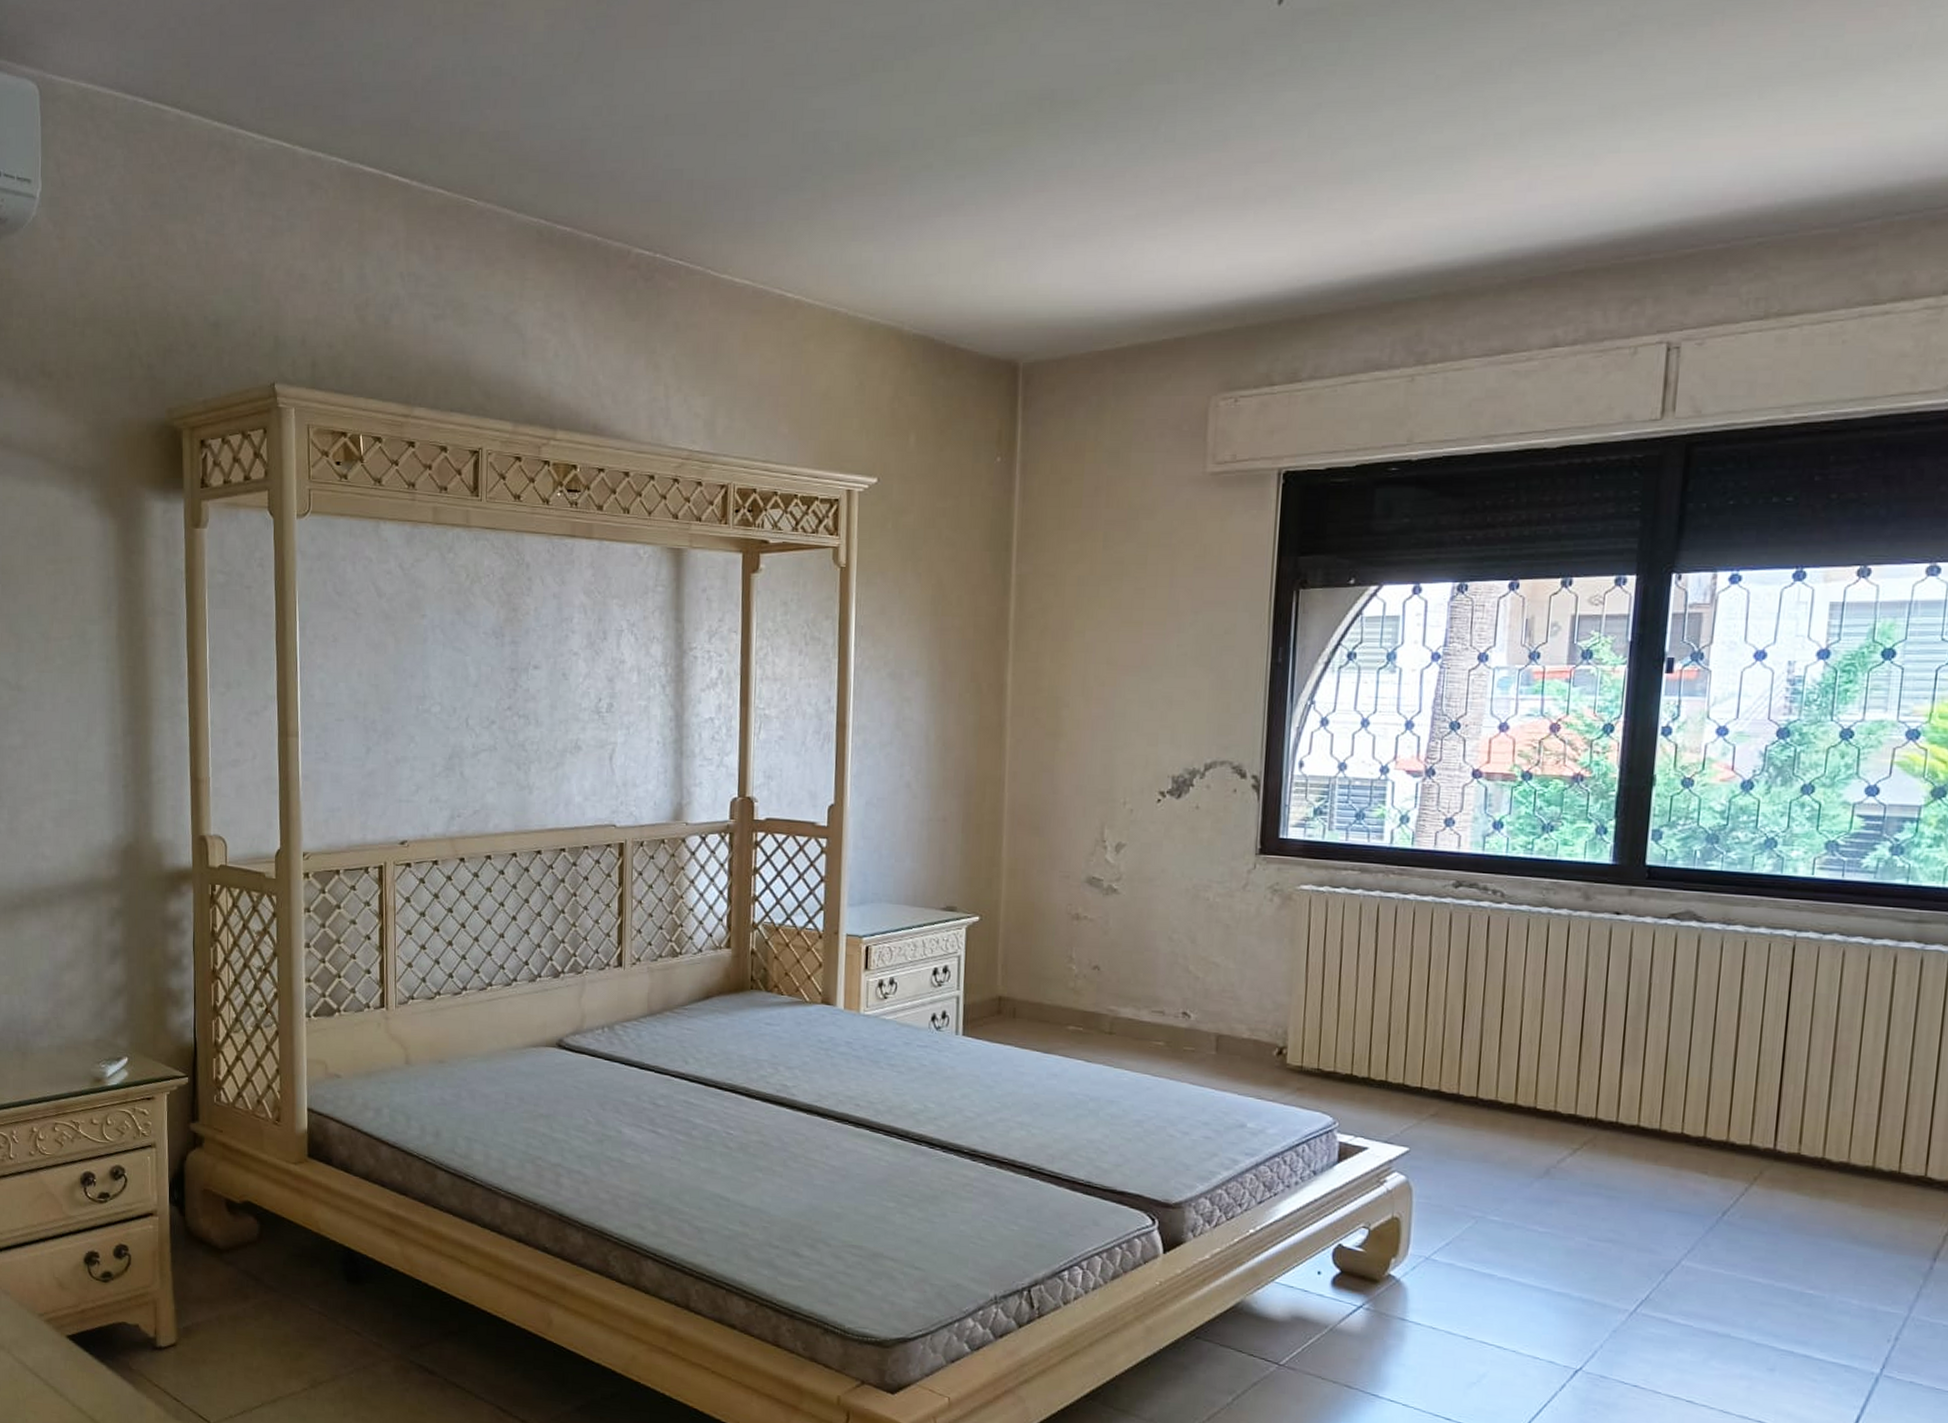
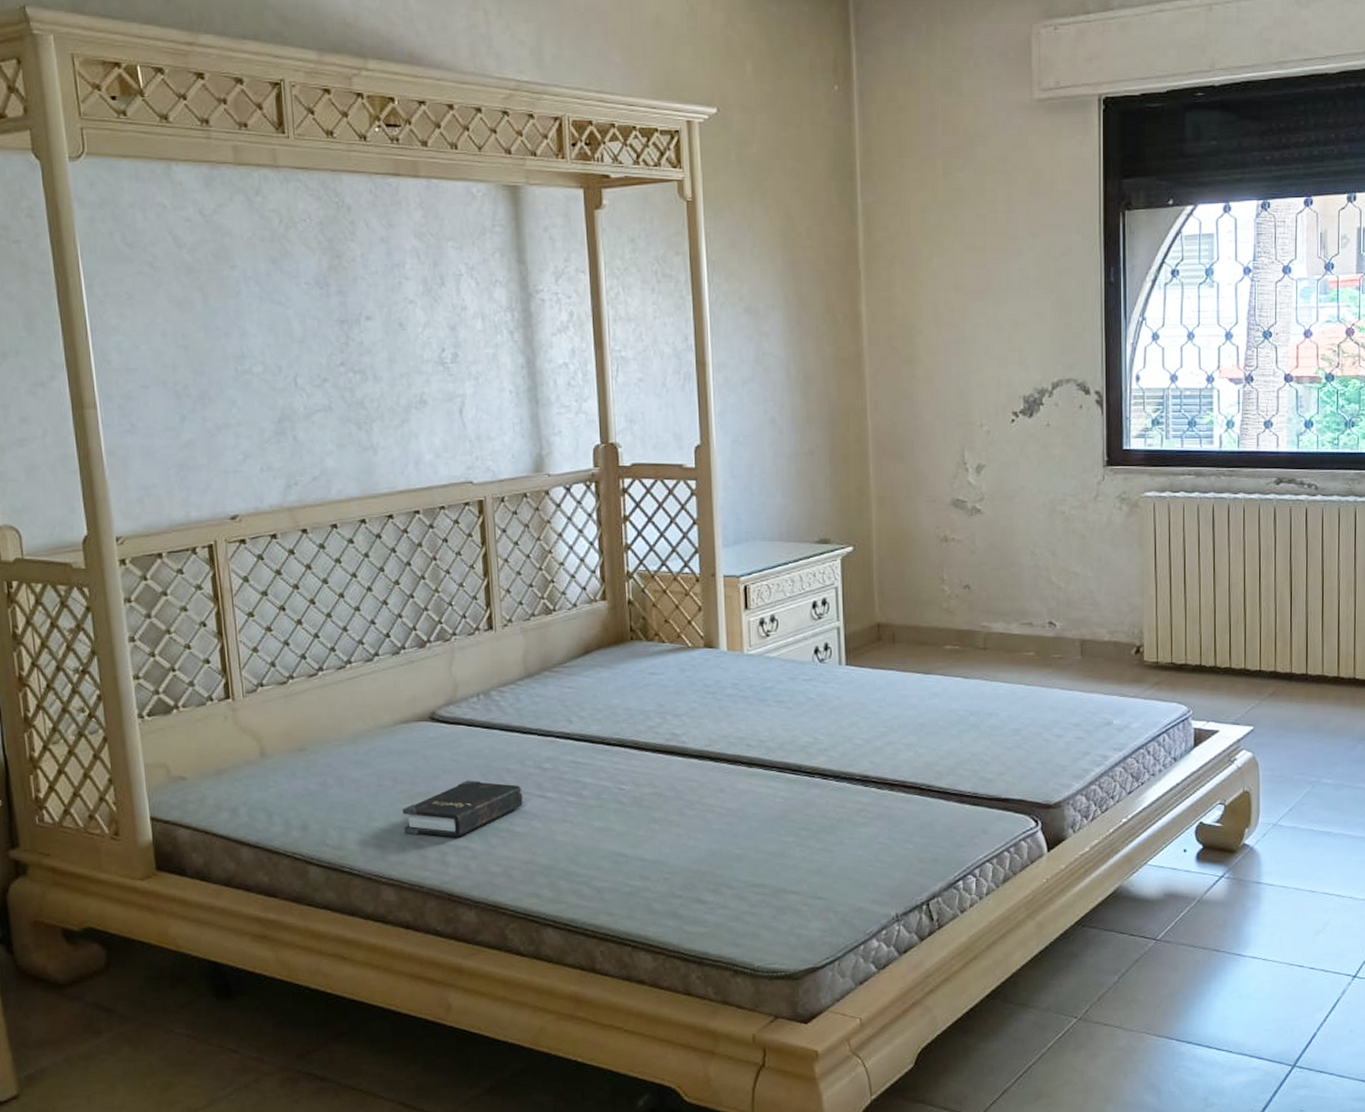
hardback book: none [524,1107,636,1161] -> present [402,780,523,838]

